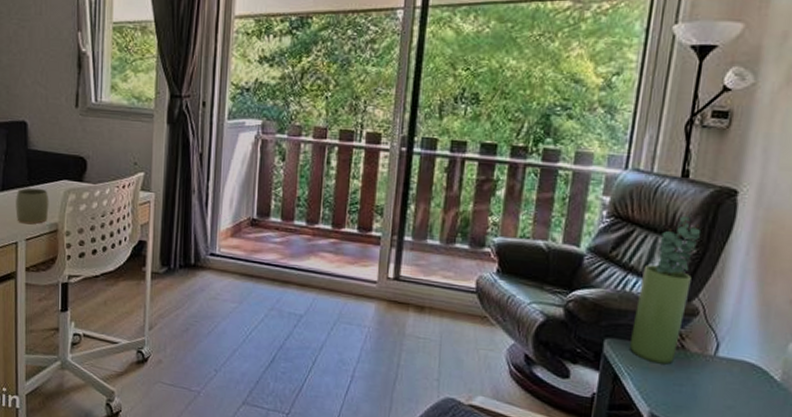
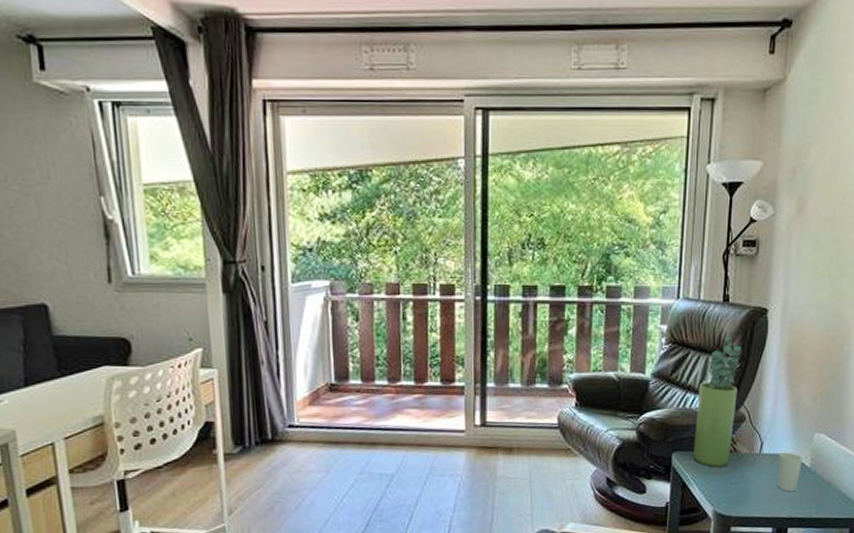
mug: present [16,187,49,224] -> none [44,378,90,421]
cup: none [735,359,772,408] -> present [778,452,804,492]

